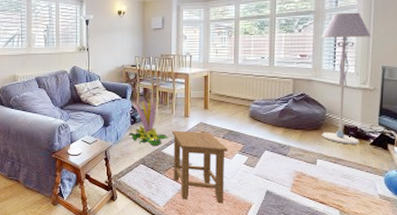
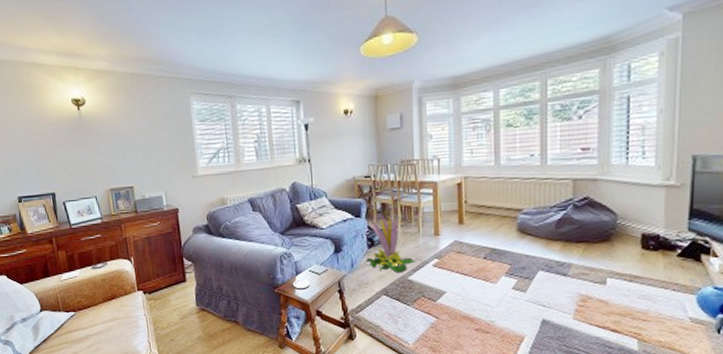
stool: present [172,130,228,204] -> none [420,252,491,338]
floor lamp: present [321,12,371,145] -> none [608,87,677,258]

